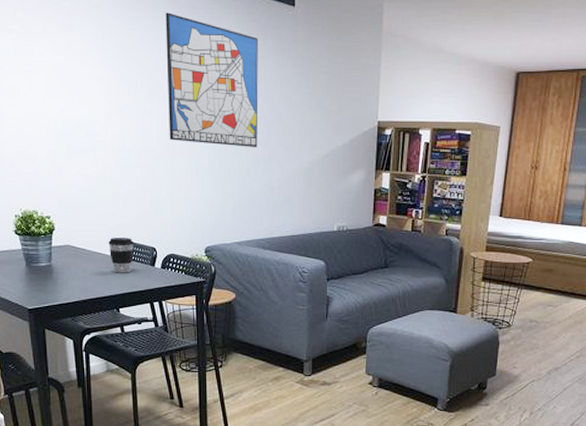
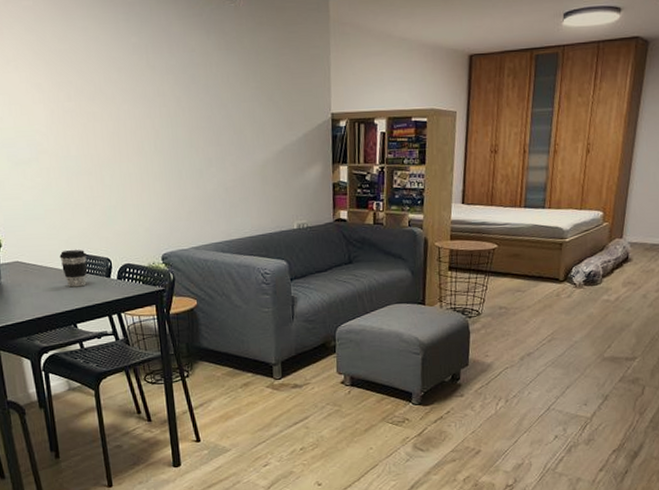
wall art: present [165,12,258,148] -> none [101,11,209,149]

